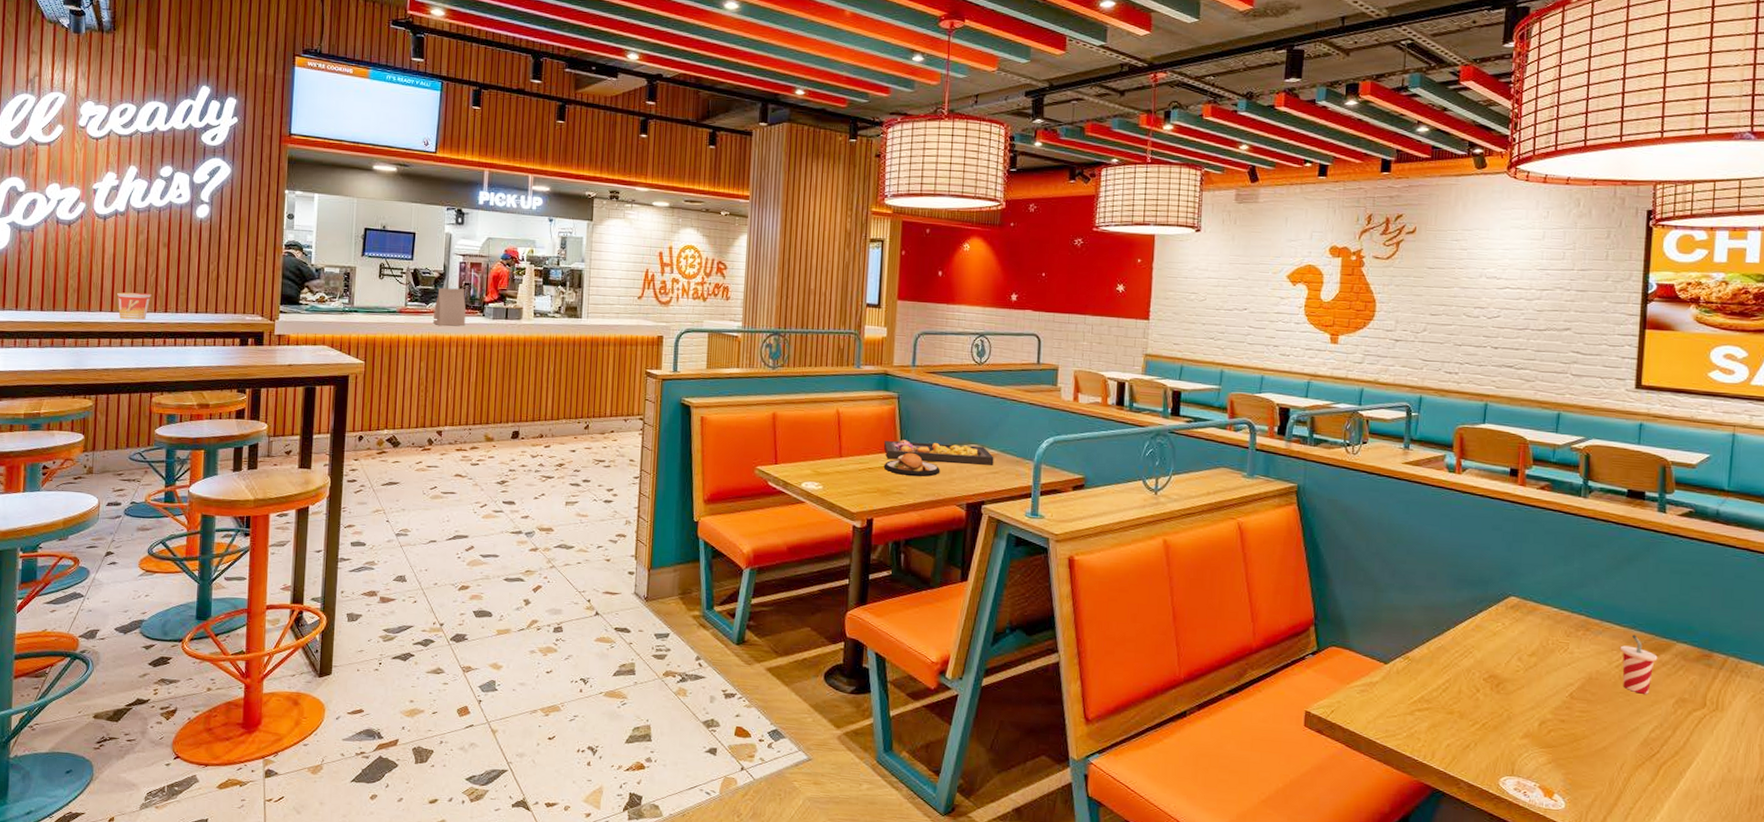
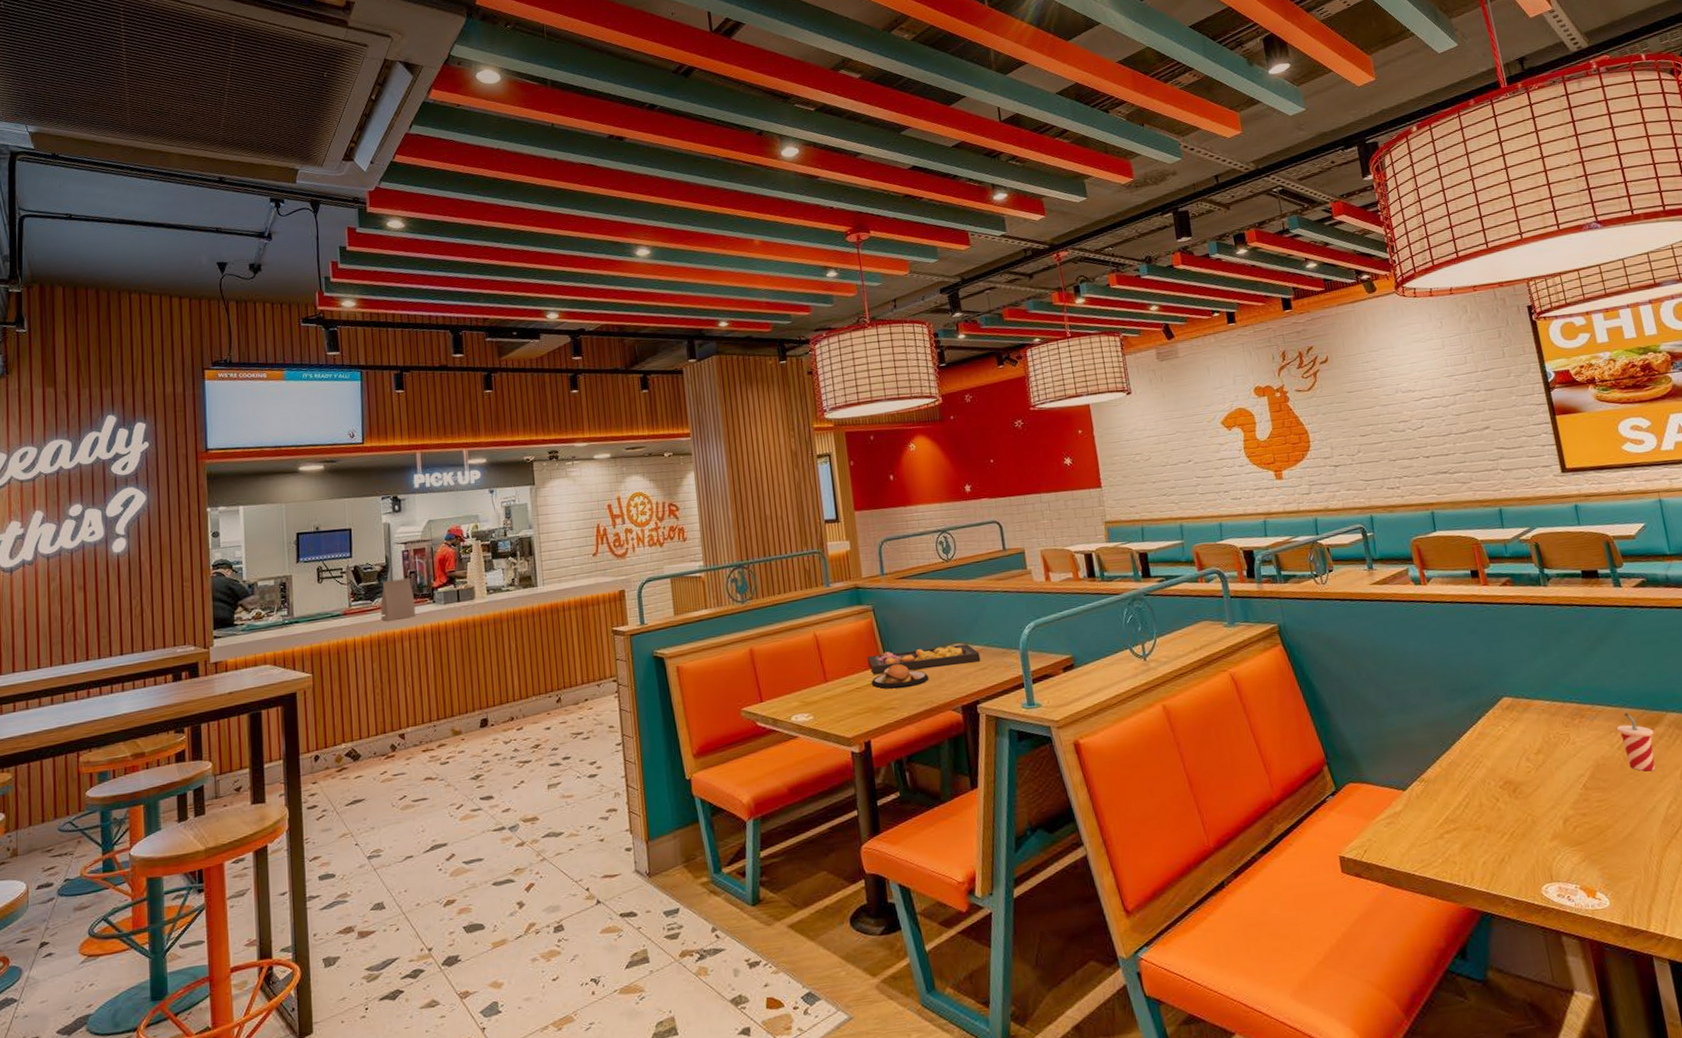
food container: present [117,292,152,321] -> none [31,643,70,678]

